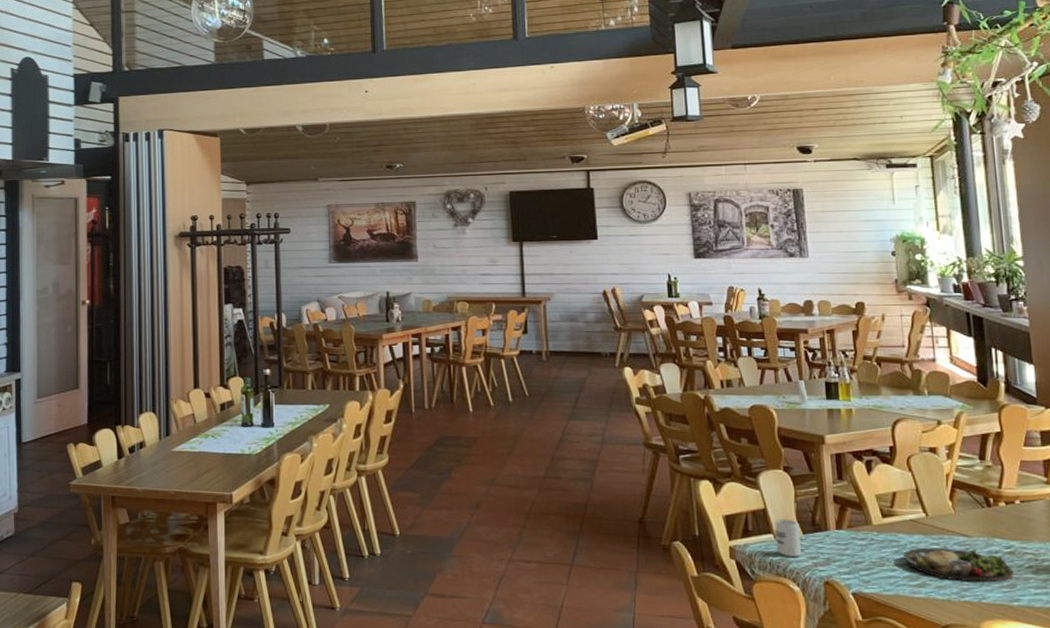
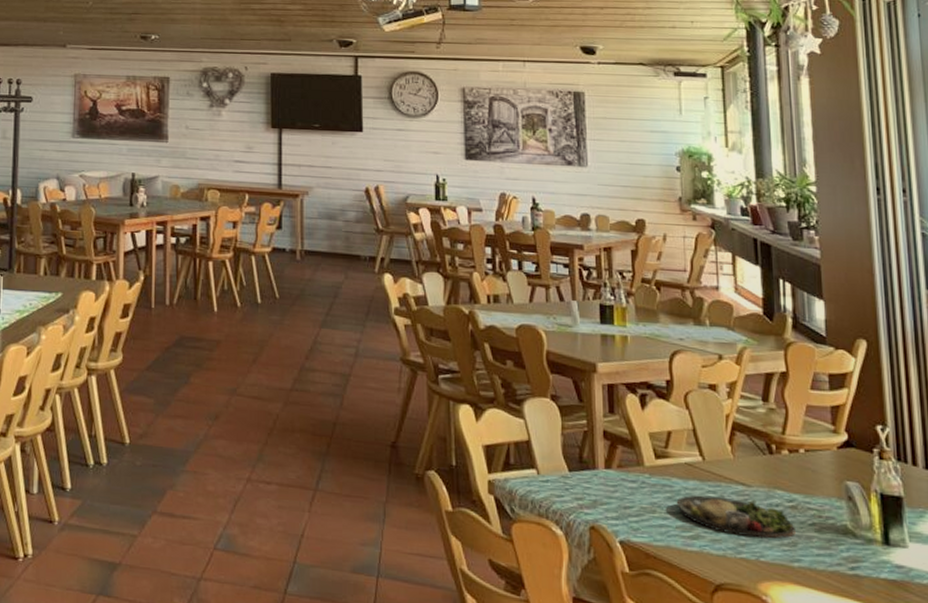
cup: present [774,519,801,558] -> none [538,452,566,497]

